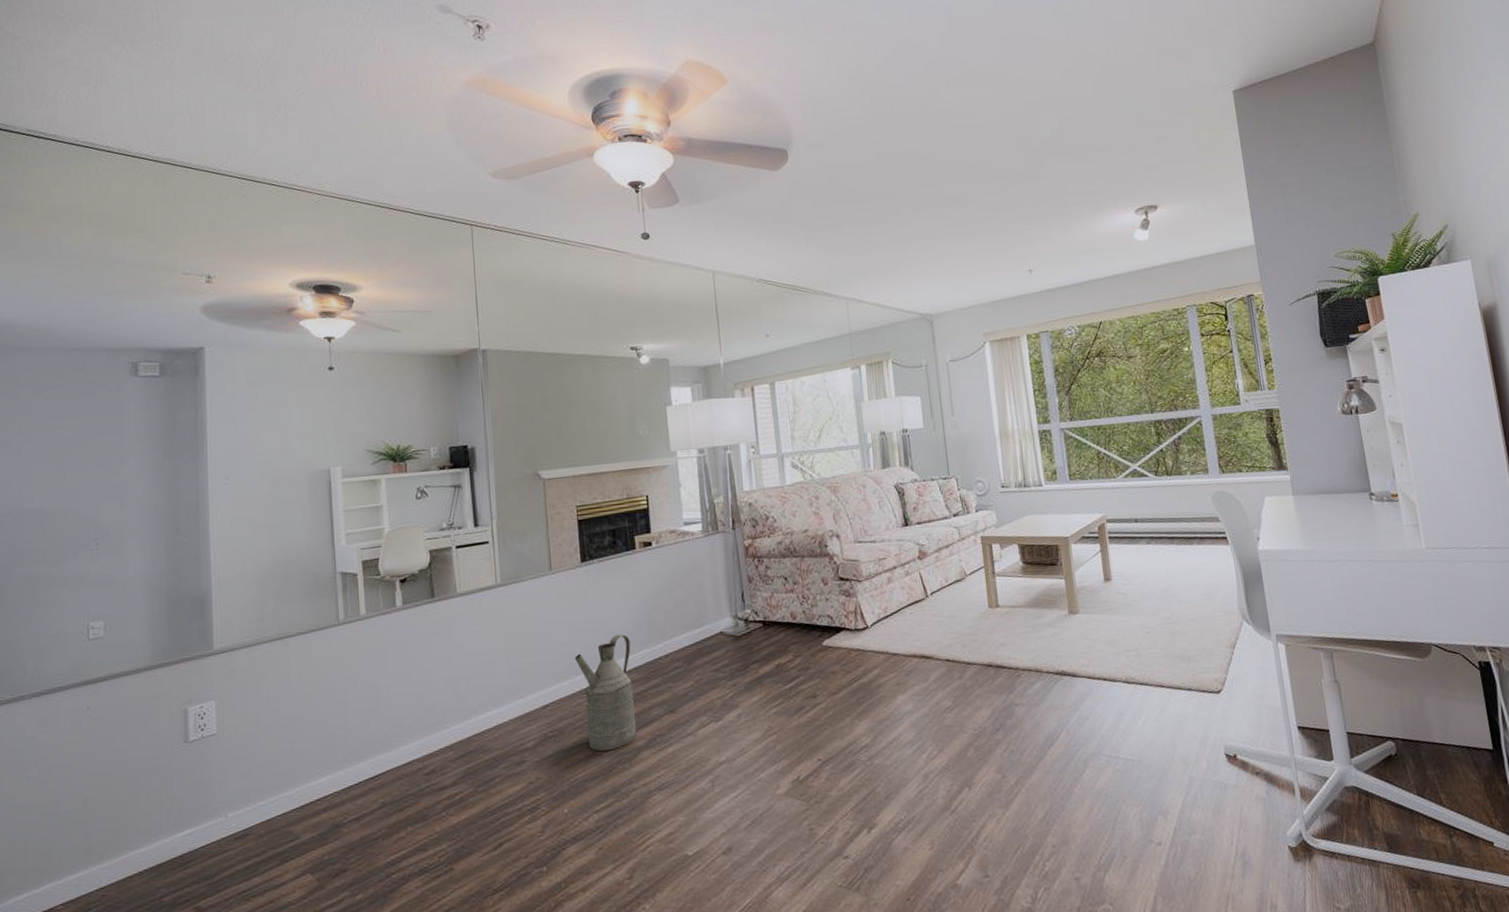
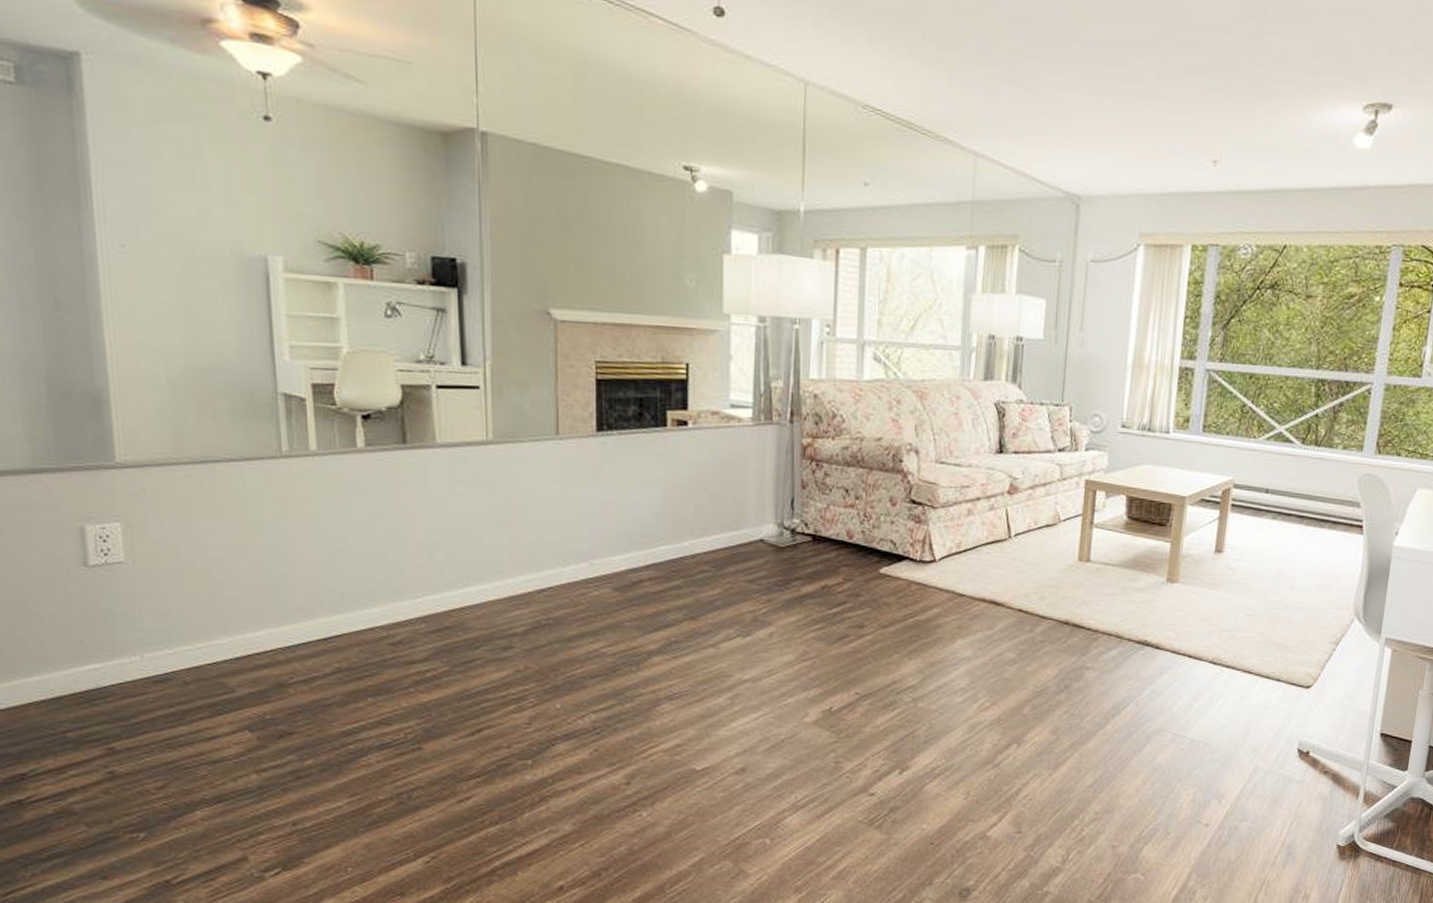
watering can: present [575,634,637,751] -> none [581,522,650,649]

